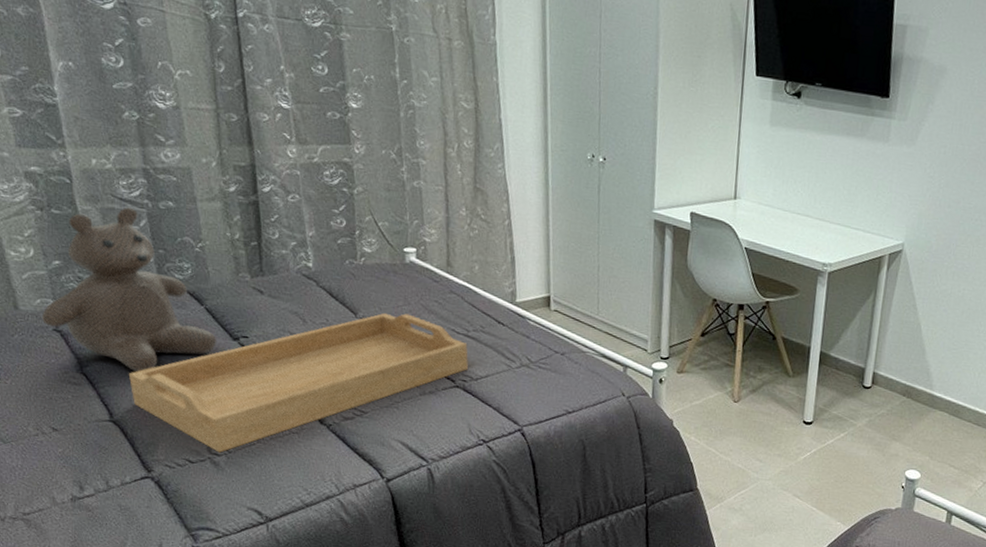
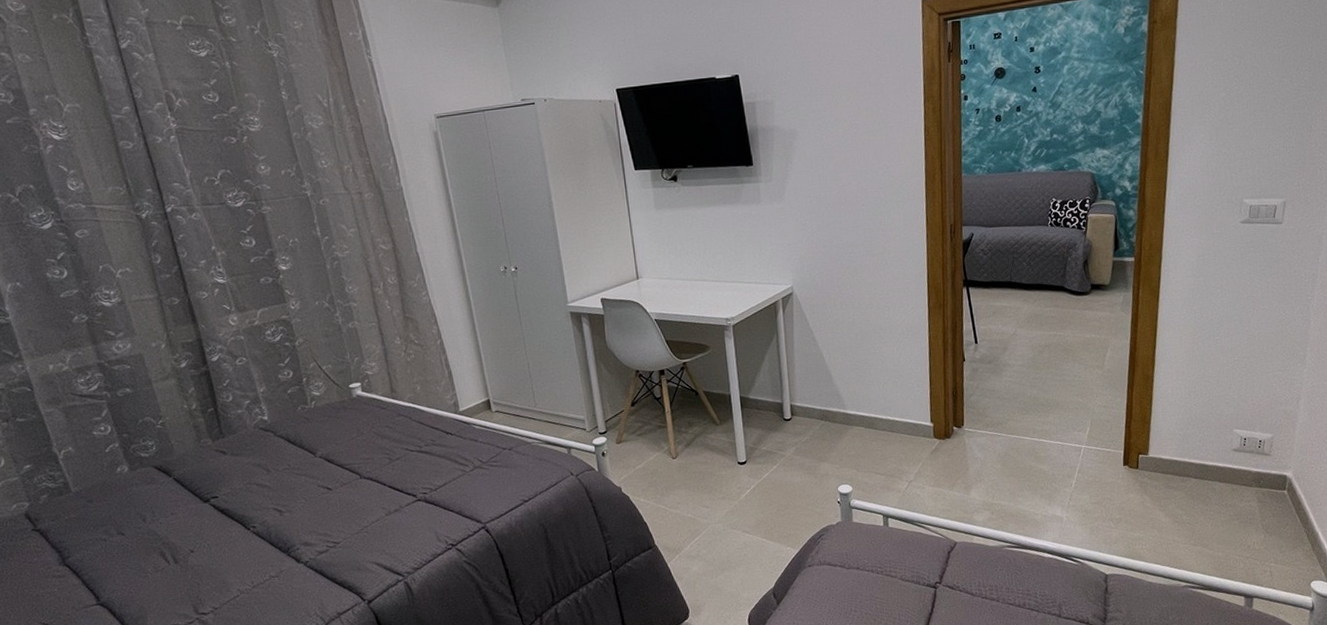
teddy bear: present [42,207,217,372] -> none [20,401,190,552]
serving tray: present [128,312,468,453] -> none [109,443,426,612]

